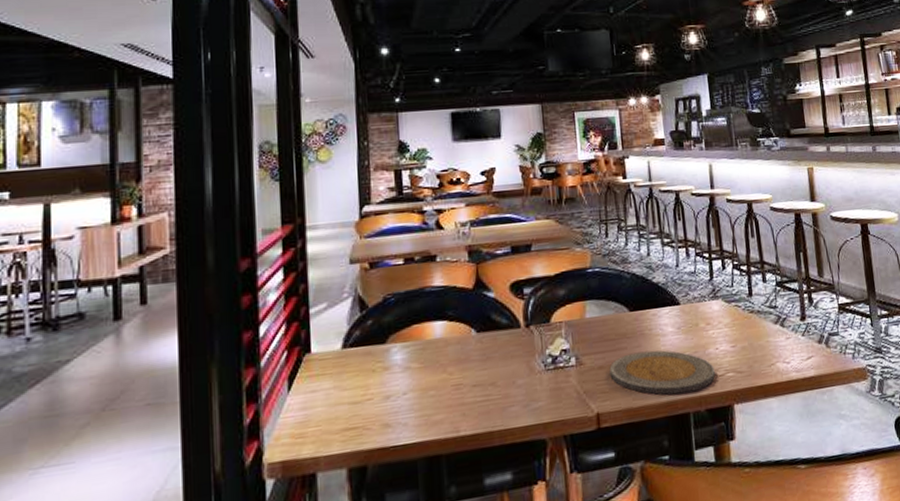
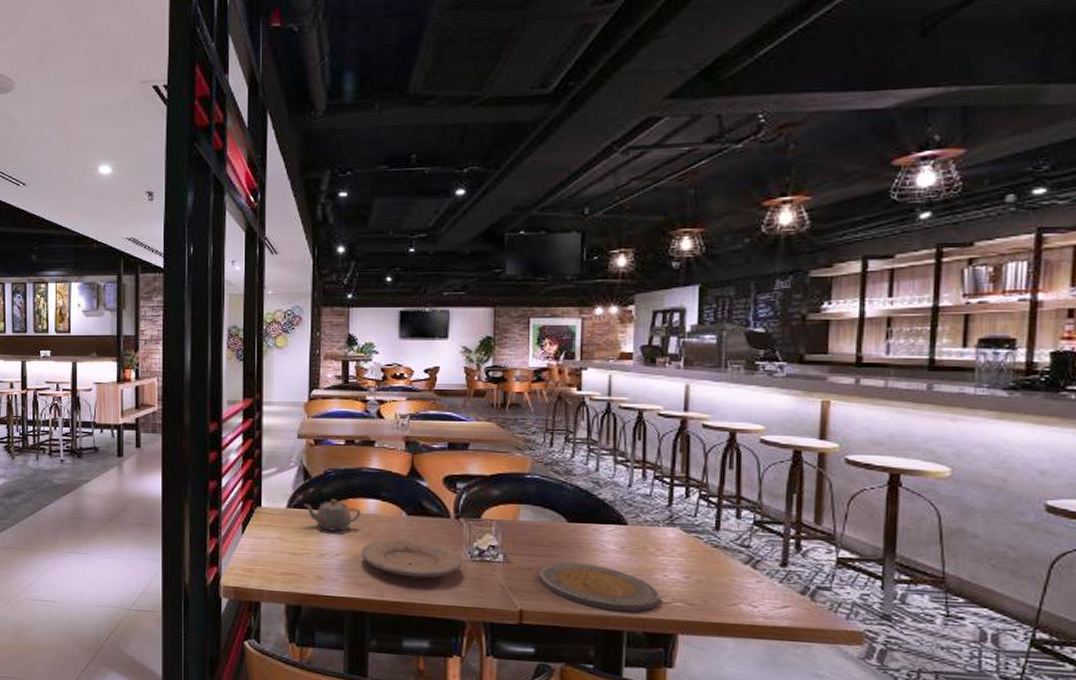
teapot: none [361,328,427,367] -> present [303,499,361,532]
plate: none [431,357,537,403] -> present [362,537,462,578]

